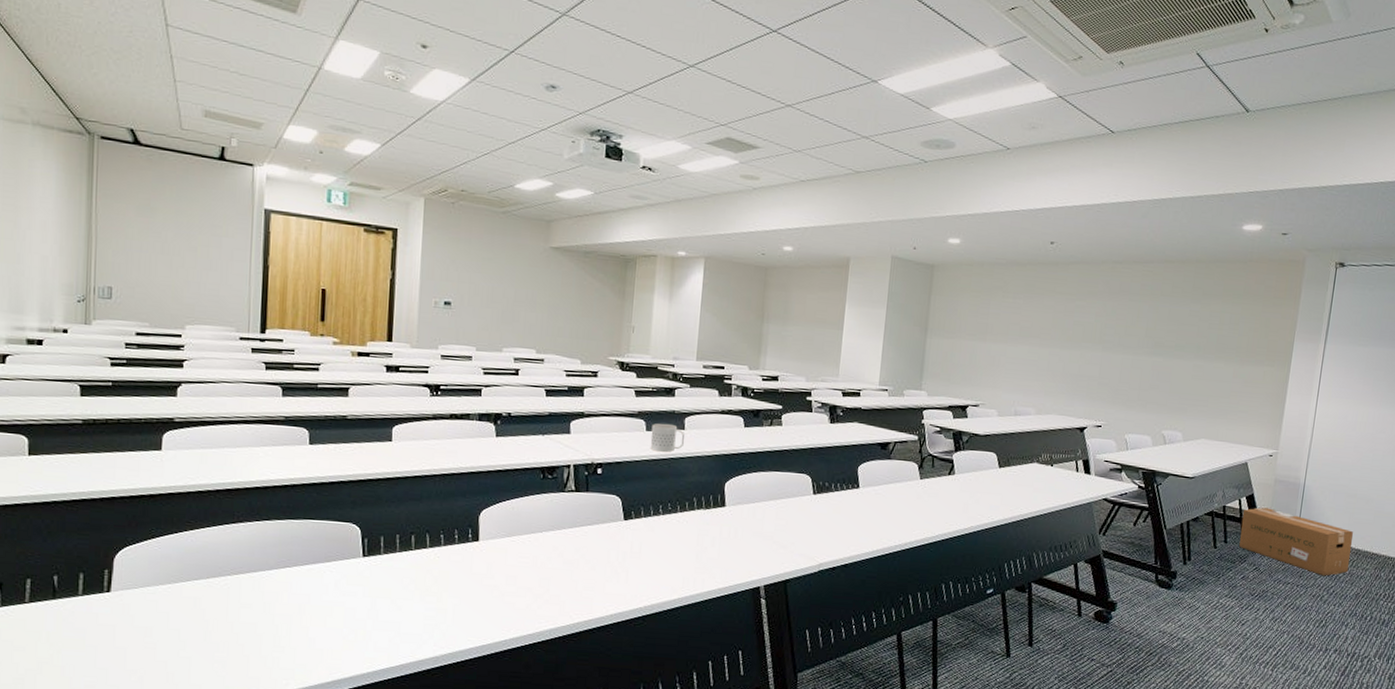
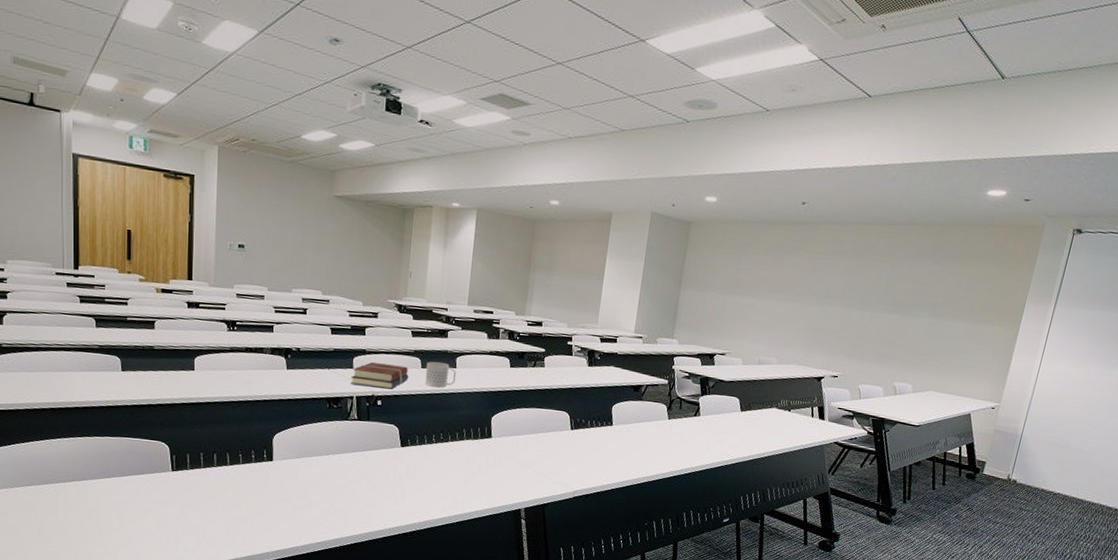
books: none [567,426,632,456] -> present [350,362,409,389]
box: present [1239,507,1353,576] -> none [956,454,1062,518]

